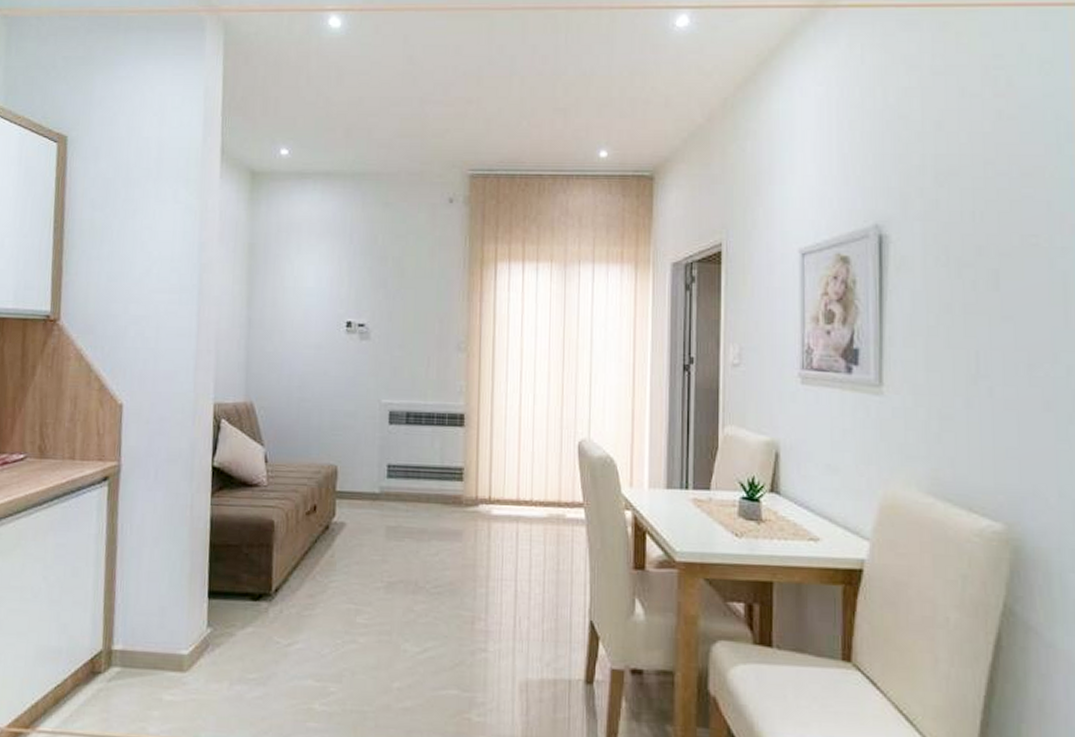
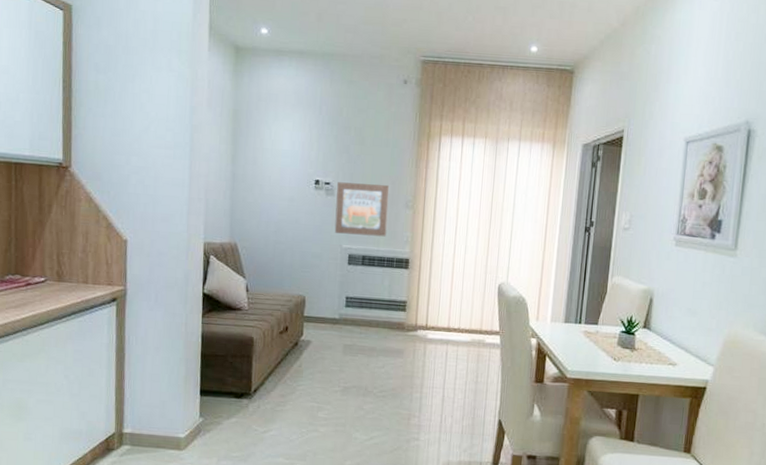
wall art: none [371,323,437,388] -> present [334,182,390,237]

